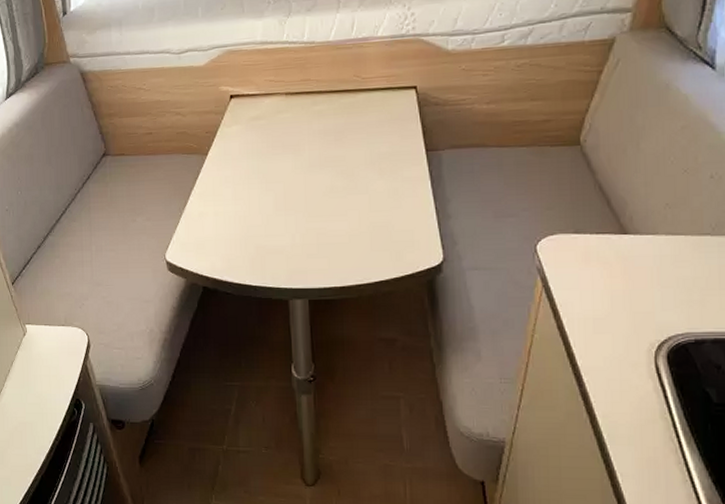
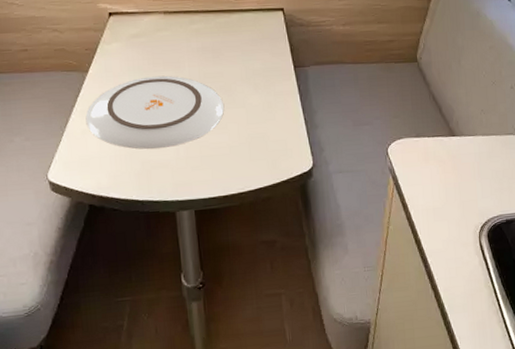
plate: none [203,159,344,234] -> present [85,75,224,149]

